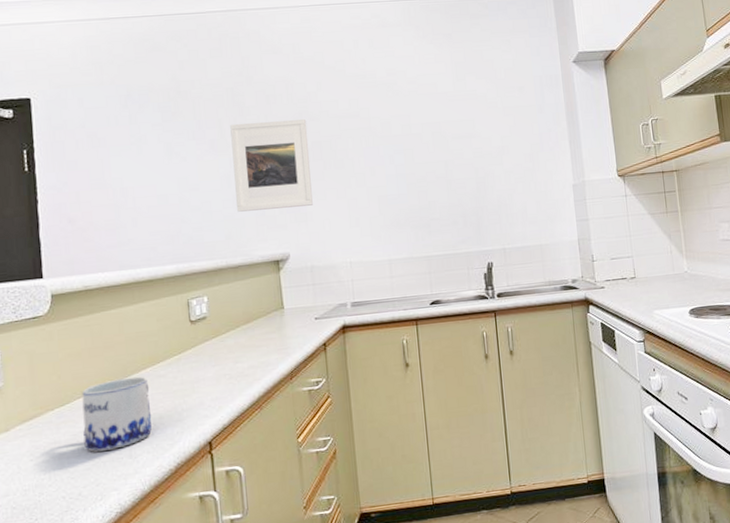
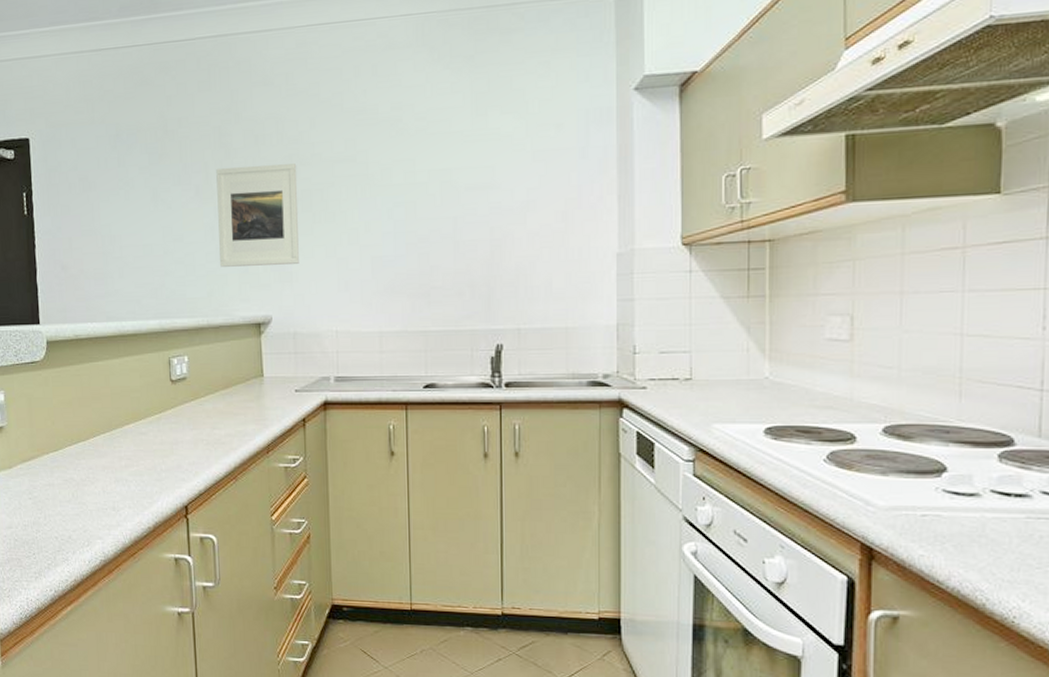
mug: present [82,376,152,452] -> none [72,431,133,500]

